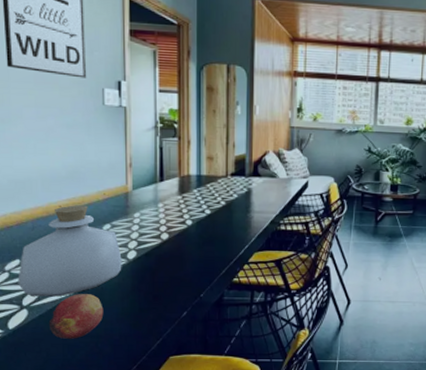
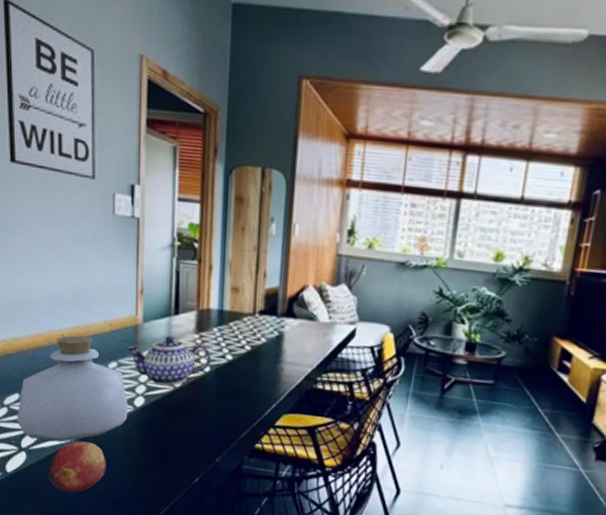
teapot: none [119,199,193,240] -> present [126,336,211,386]

